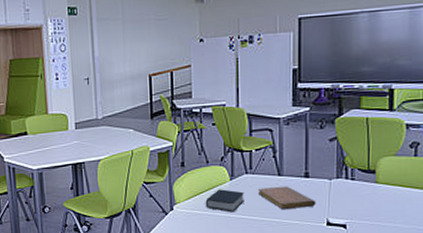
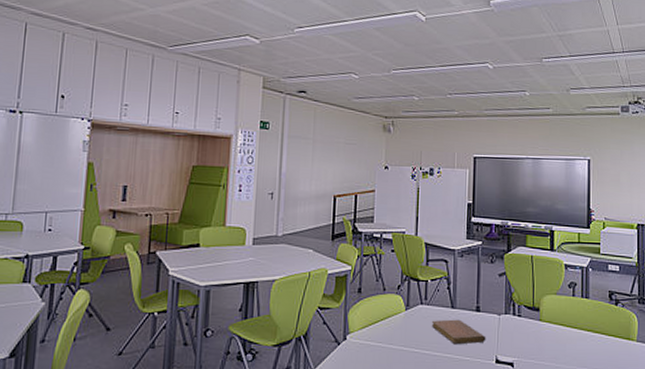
book: present [205,189,244,213] -> none [379,319,419,345]

